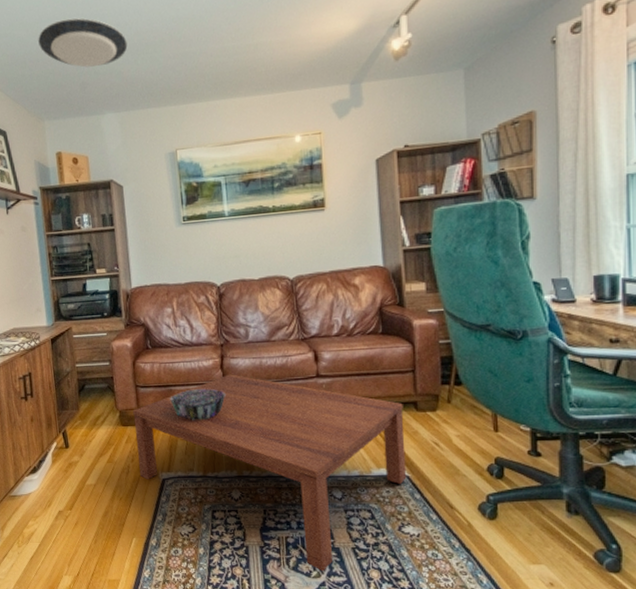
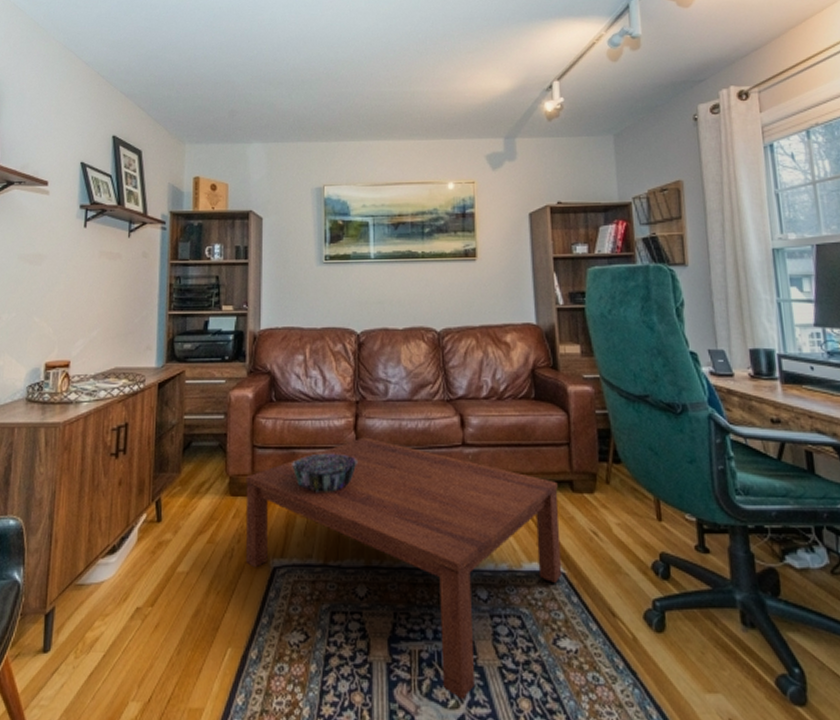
ceiling light: present [38,18,128,68] -> none [190,48,283,96]

